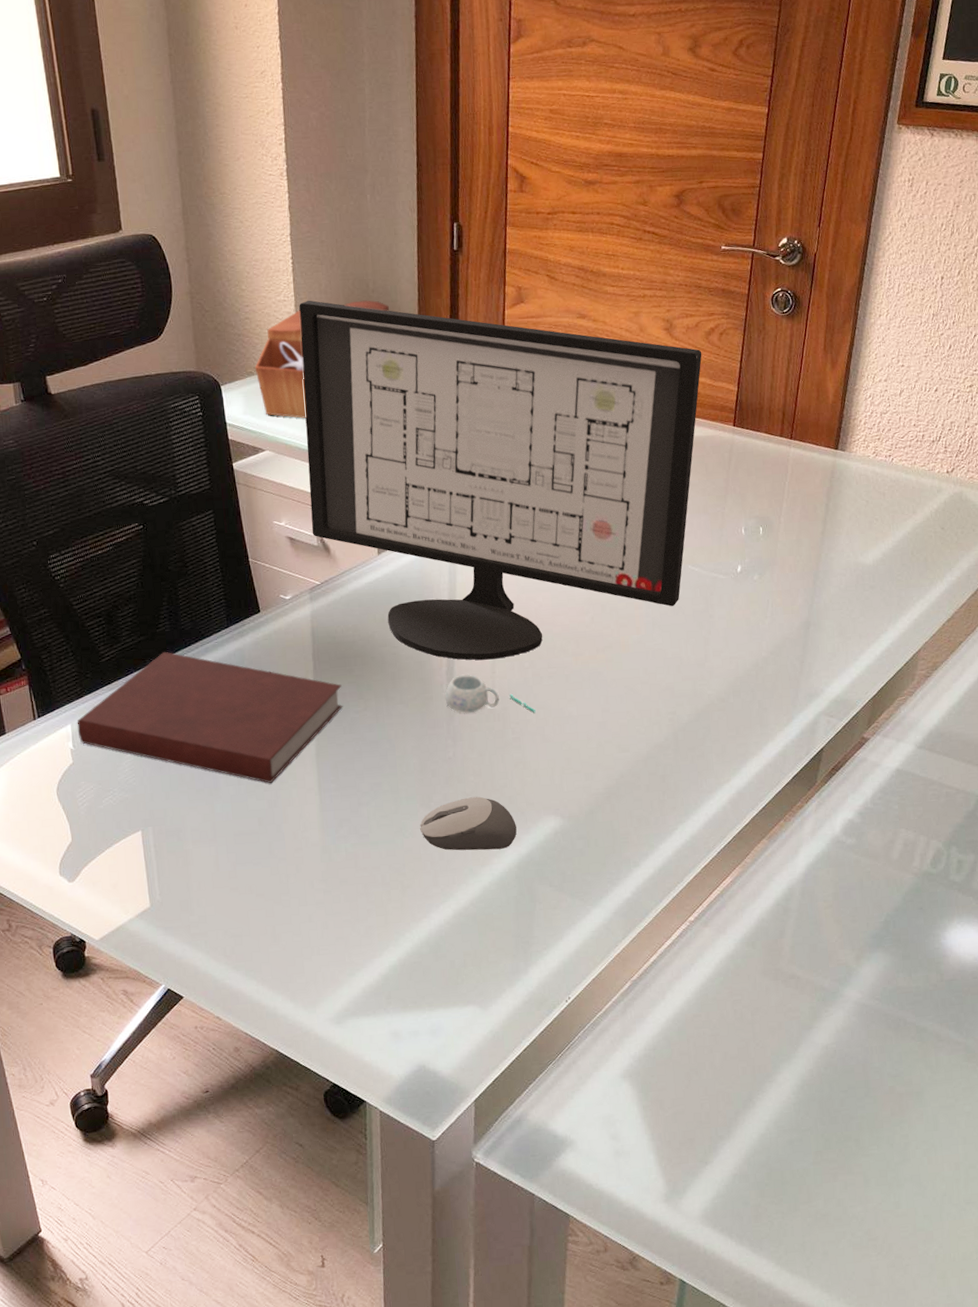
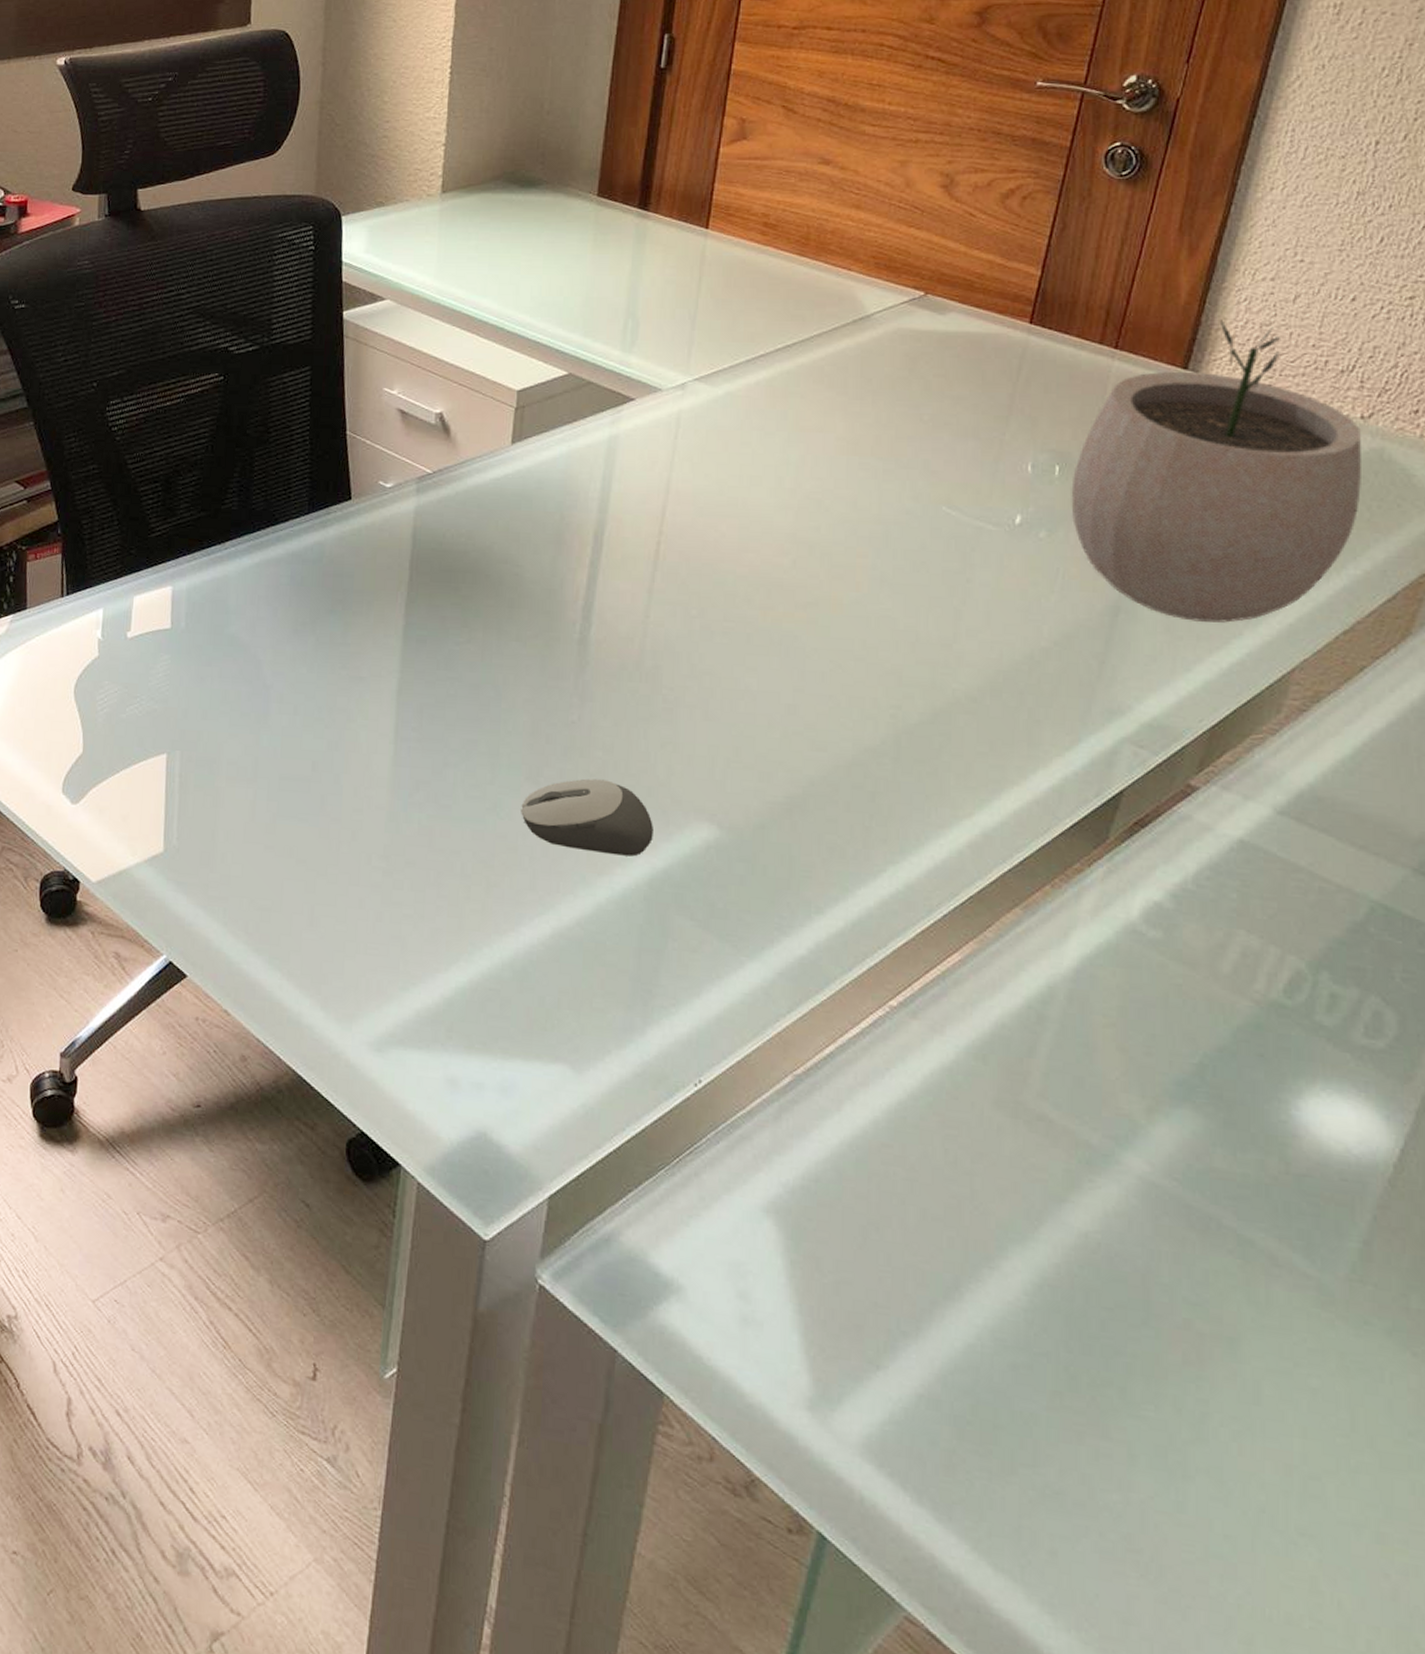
notebook: present [77,651,342,784] -> none [109,534,442,720]
sewing box: present [254,300,389,418] -> none [386,123,566,263]
computer monitor: present [299,300,702,661] -> none [430,119,993,600]
mug: present [445,674,536,714] -> none [577,613,699,679]
plant pot: none [771,412,951,626] -> present [1071,320,1361,623]

